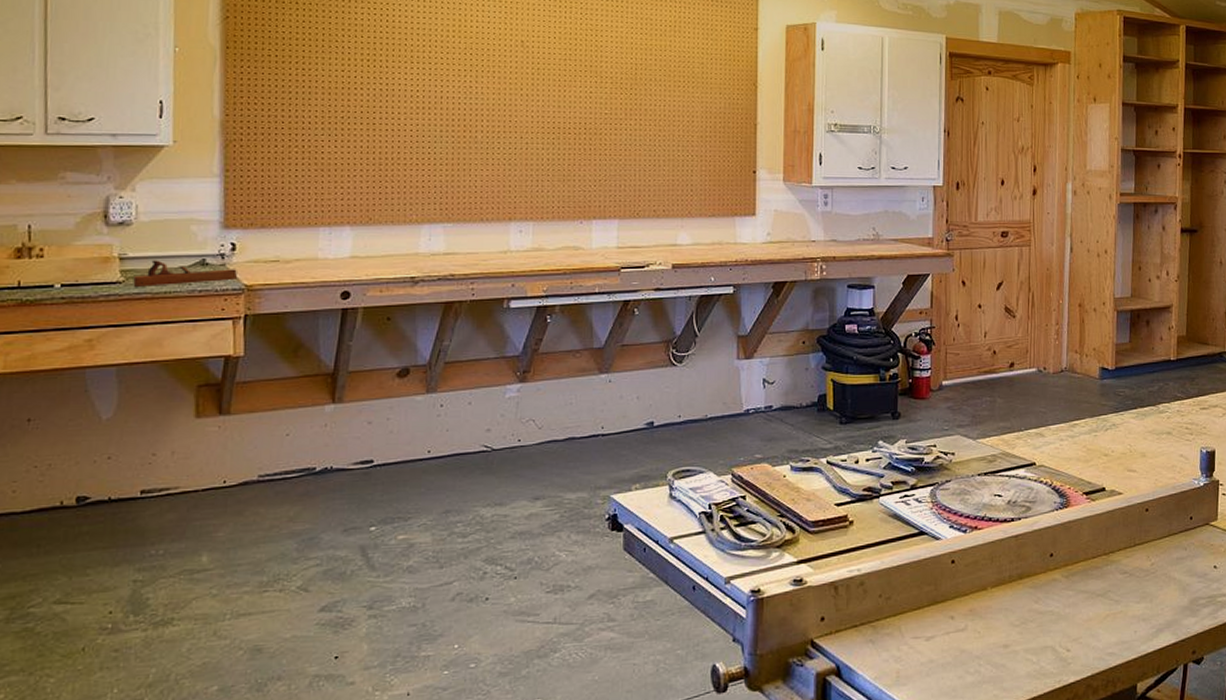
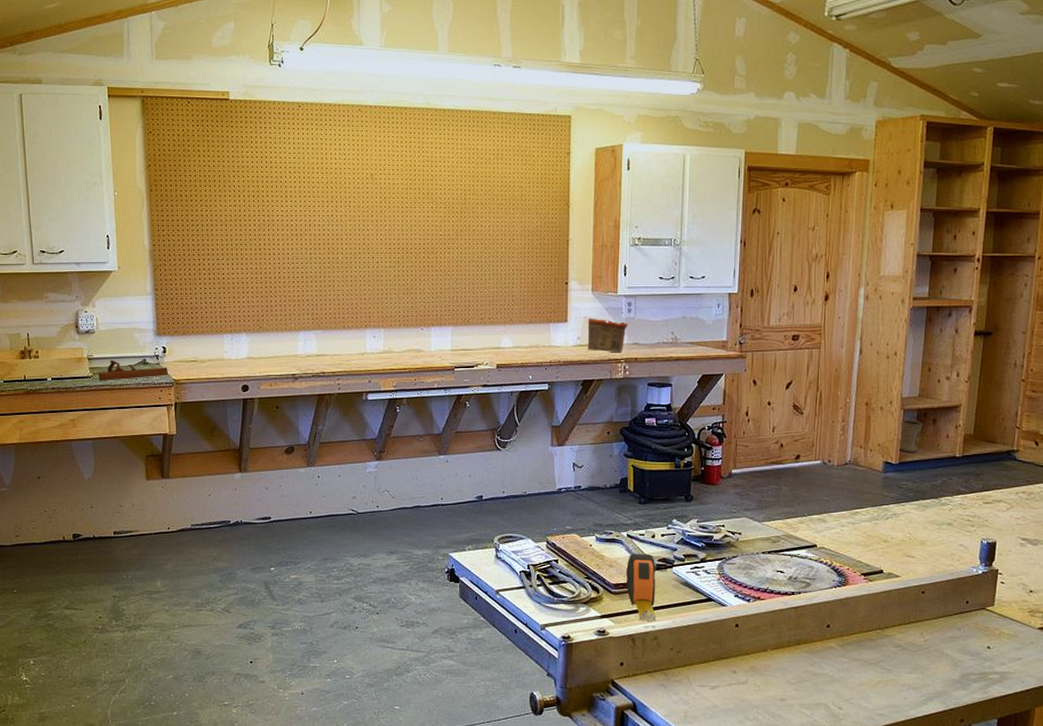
can: none [778,211,825,251] -> present [587,318,628,353]
tape measure: none [826,483,861,564] -> present [626,554,657,621]
paint can: none [1113,321,1137,358] -> present [898,419,923,453]

